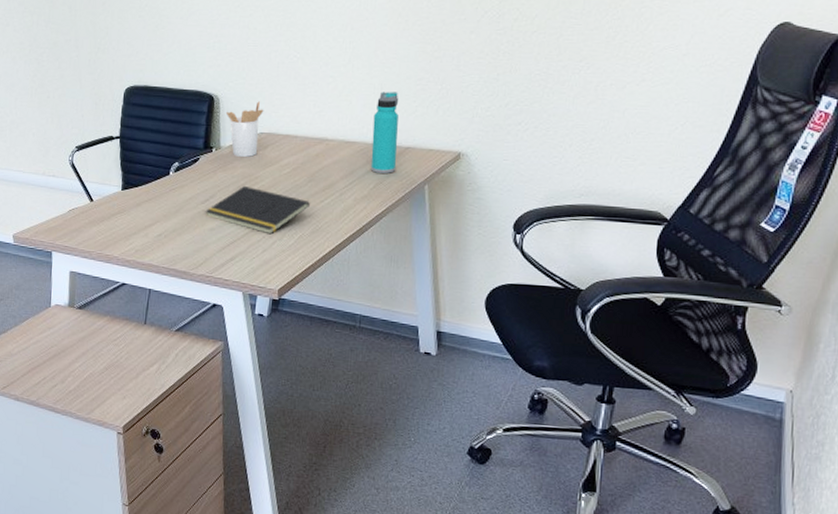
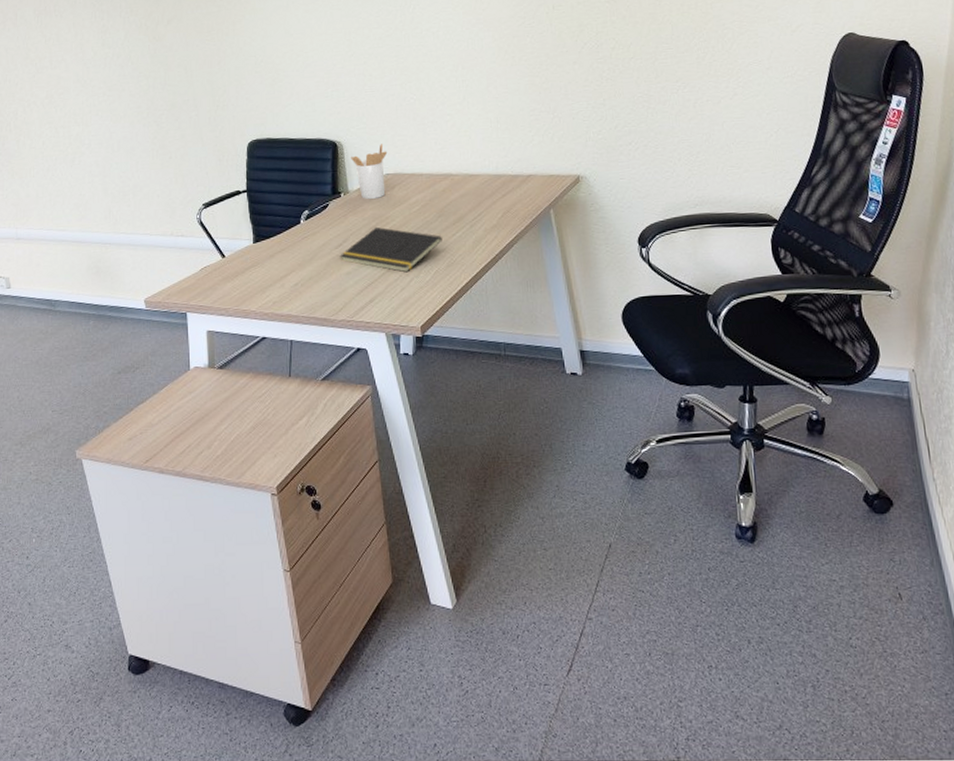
water bottle: present [370,92,398,173] -> none [493,124,521,202]

